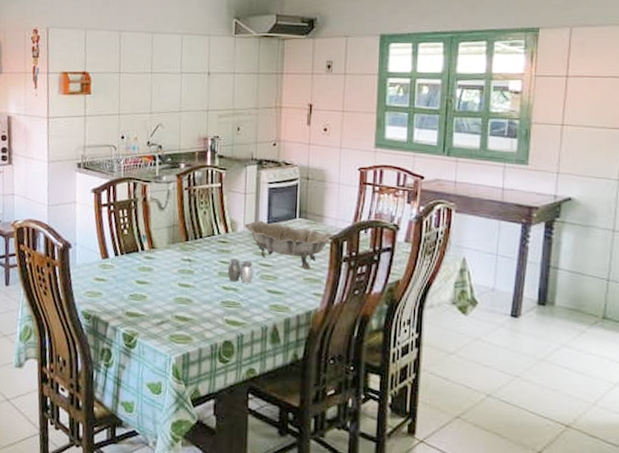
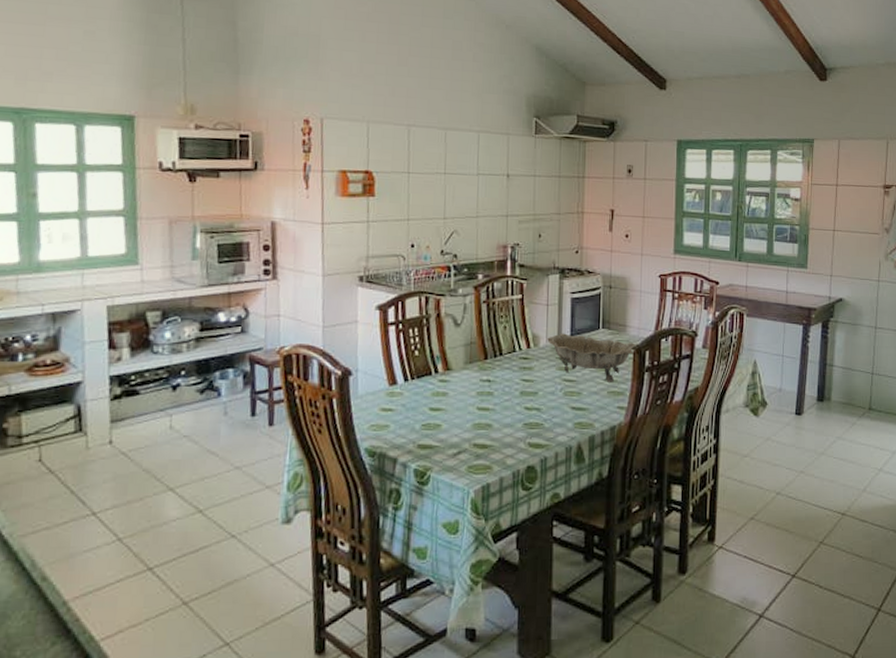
salt and pepper shaker: present [228,258,254,284] -> none [530,376,557,402]

